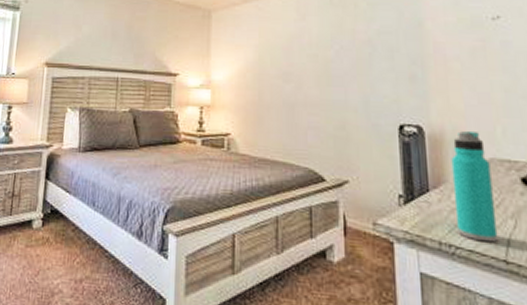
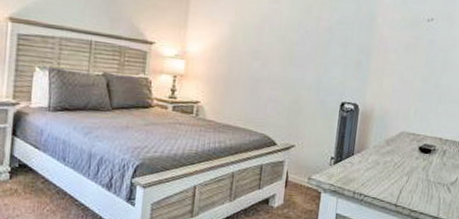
water bottle: present [451,131,499,243] -> none [368,110,401,192]

